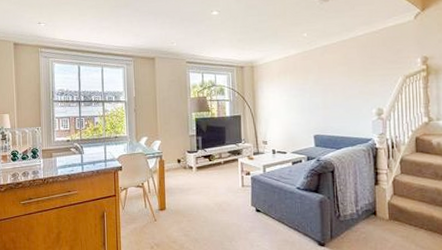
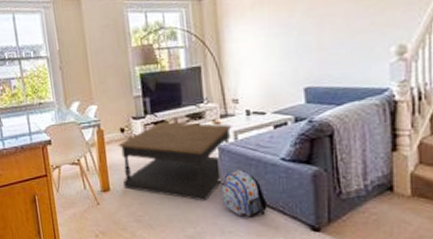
coffee table: none [175,155,262,220] -> present [118,121,232,202]
backpack: none [252,195,286,234] -> present [221,169,268,218]

